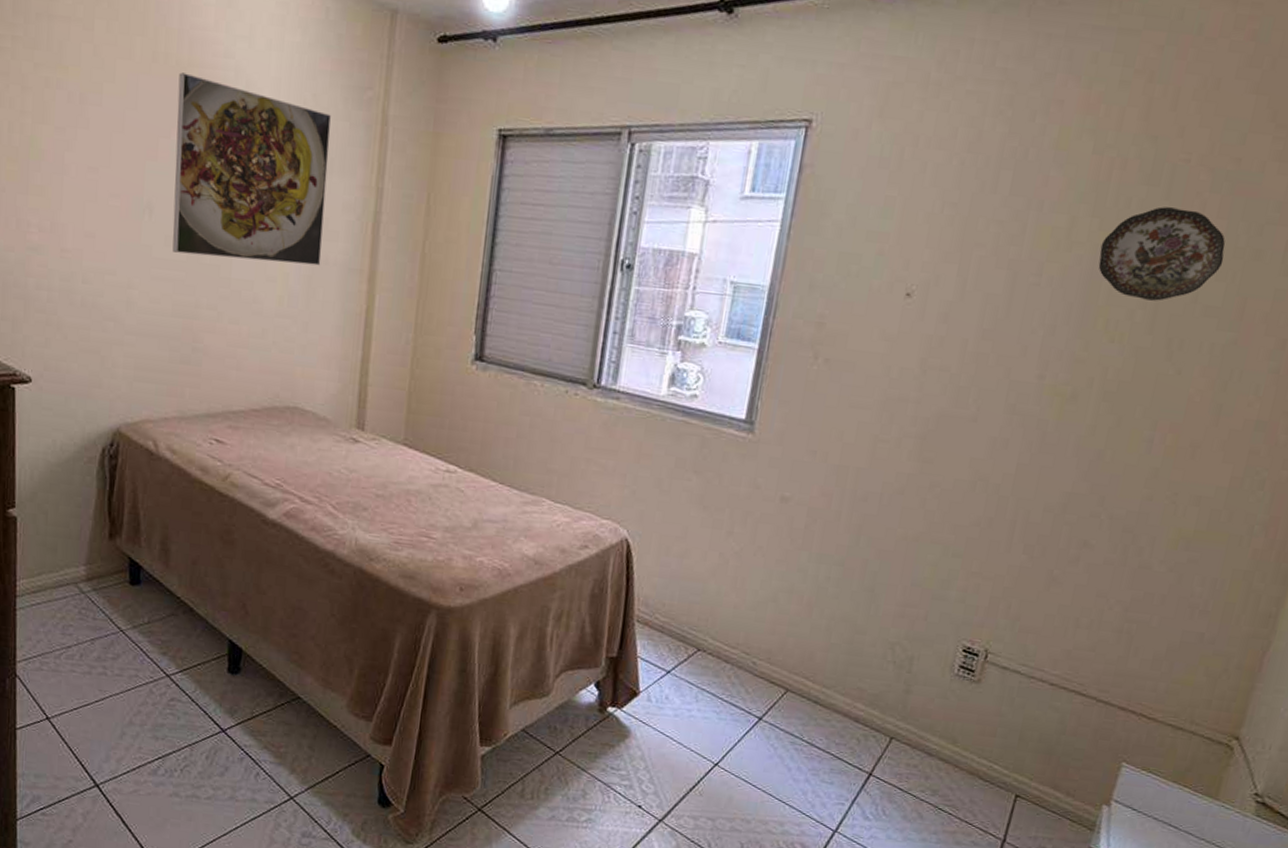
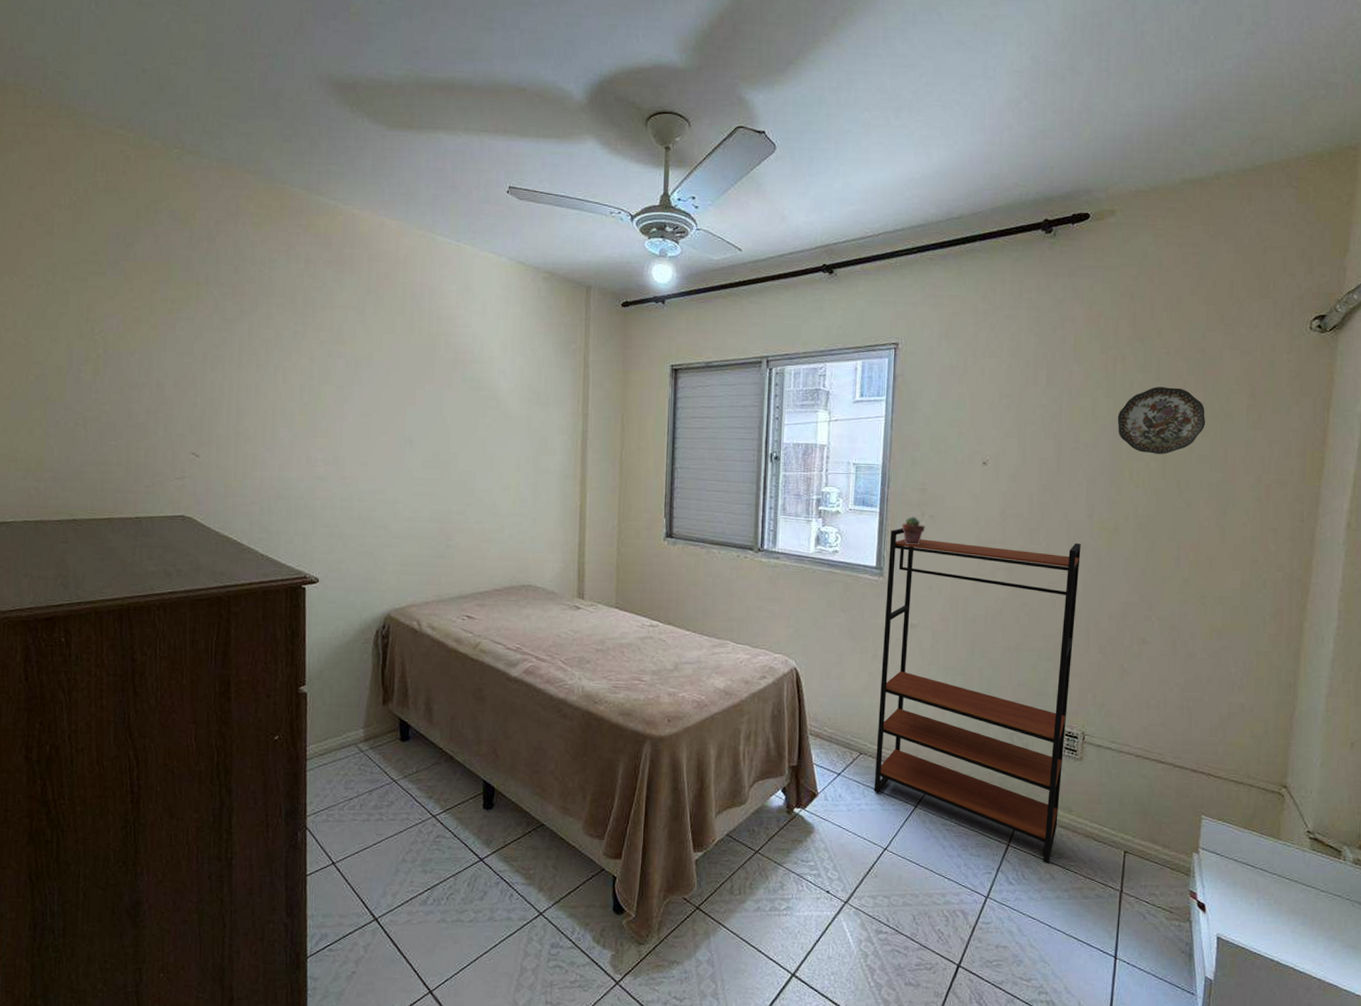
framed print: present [172,72,331,266] -> none [428,340,546,475]
bookshelf: none [709,372,1023,802] -> present [874,528,1081,865]
potted succulent: none [785,358,817,397] -> present [902,516,925,546]

